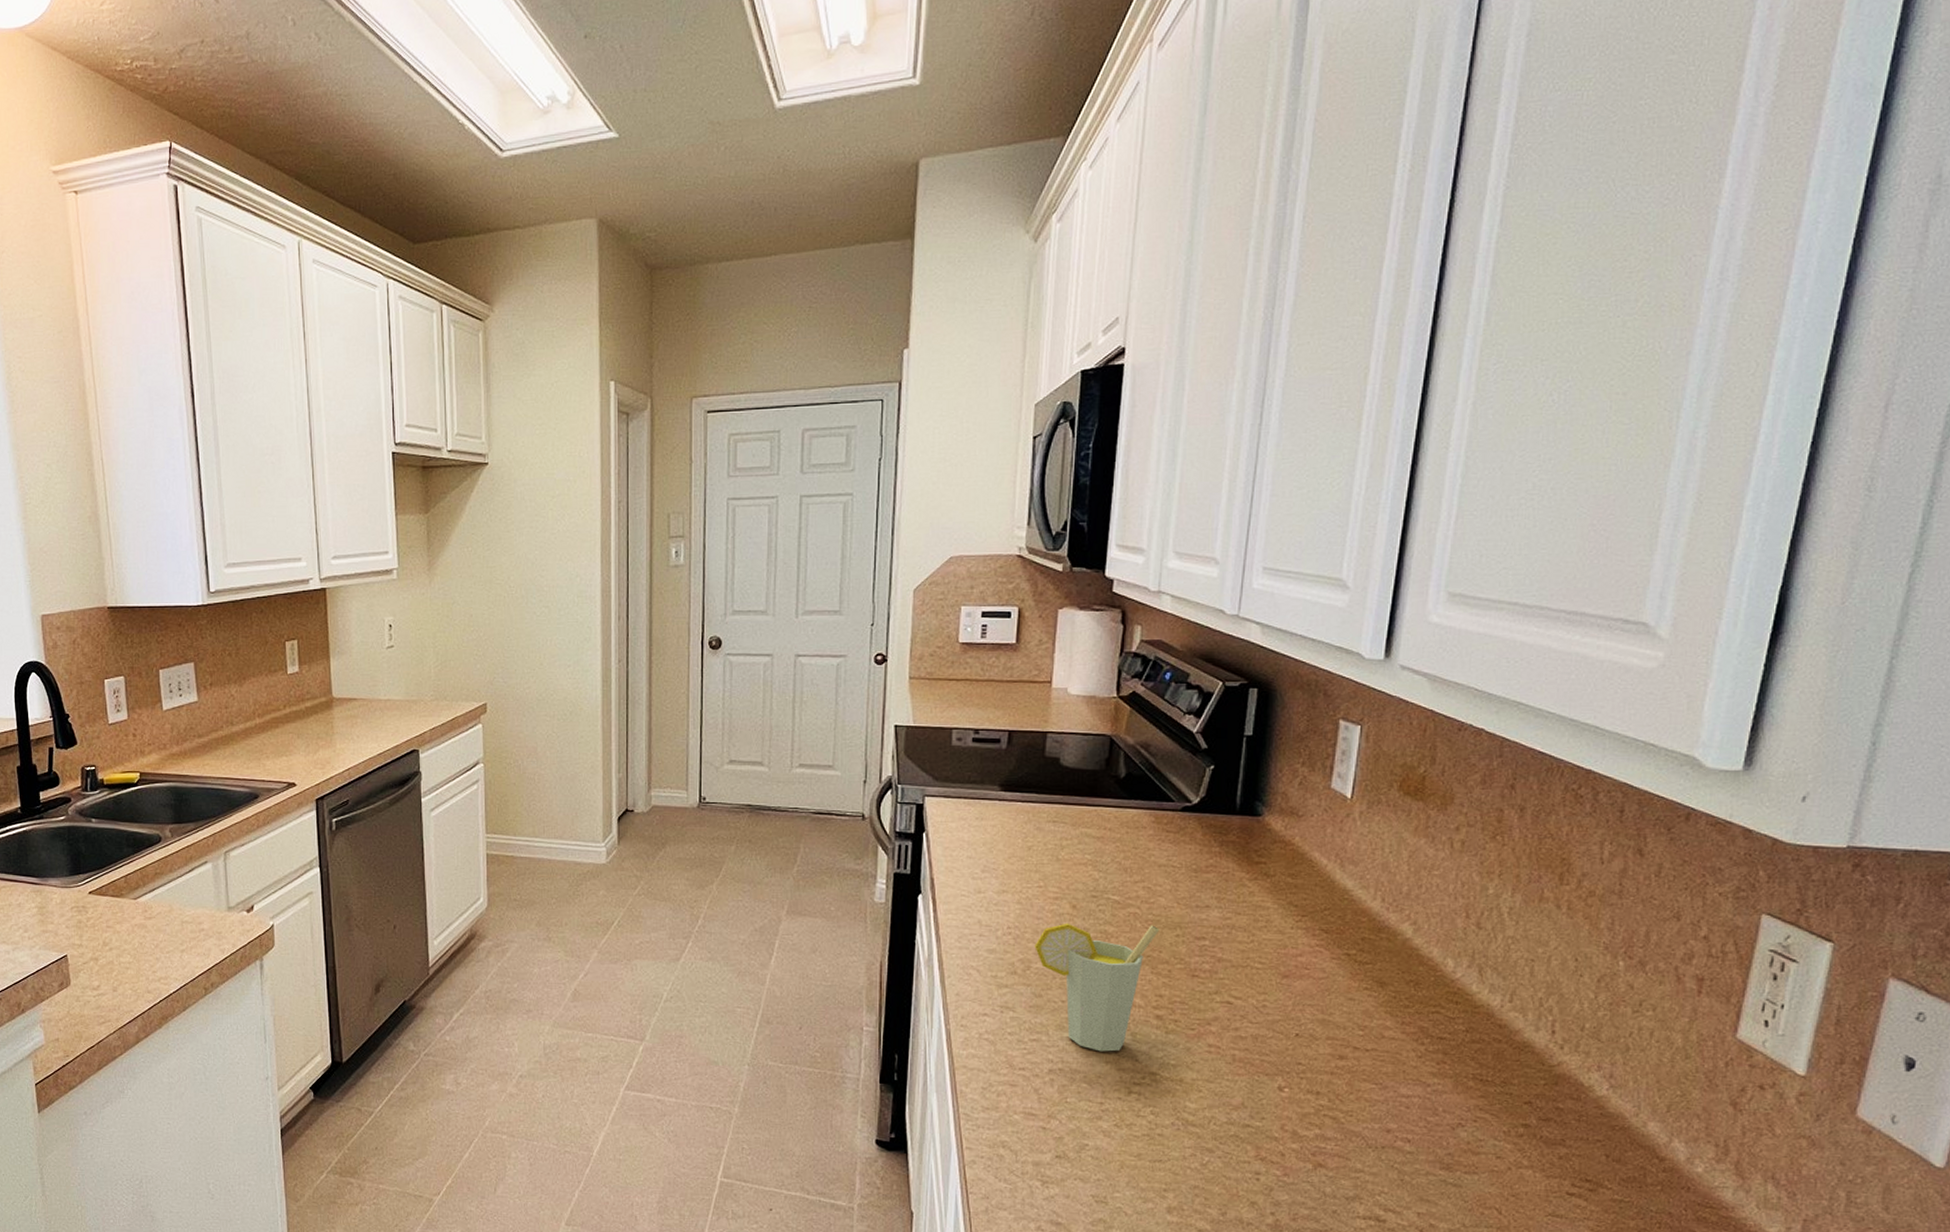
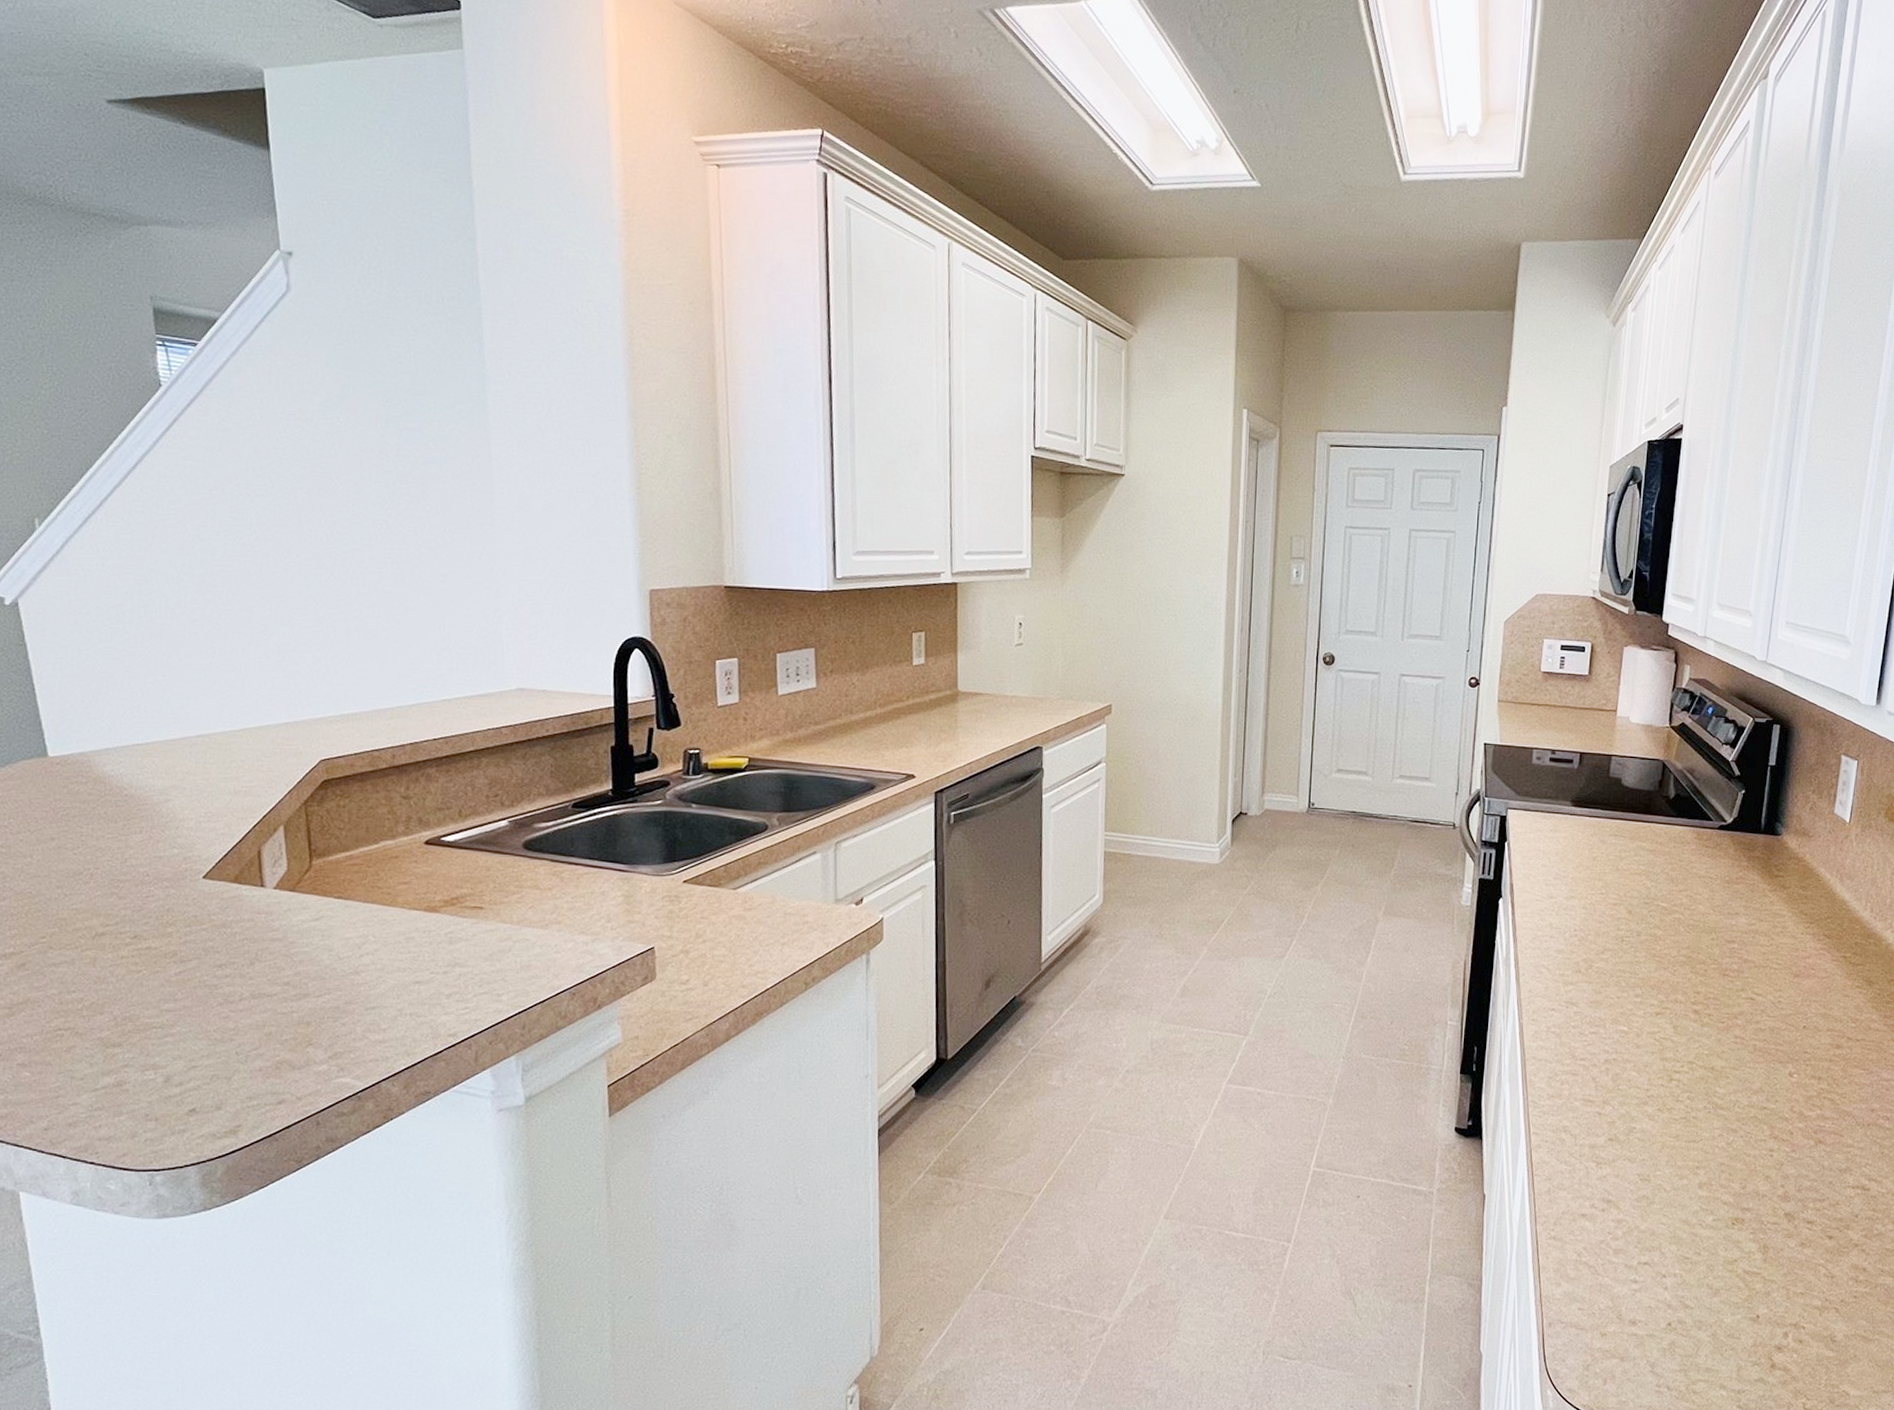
cup: present [1035,923,1160,1052] -> none [1596,926,1699,1043]

